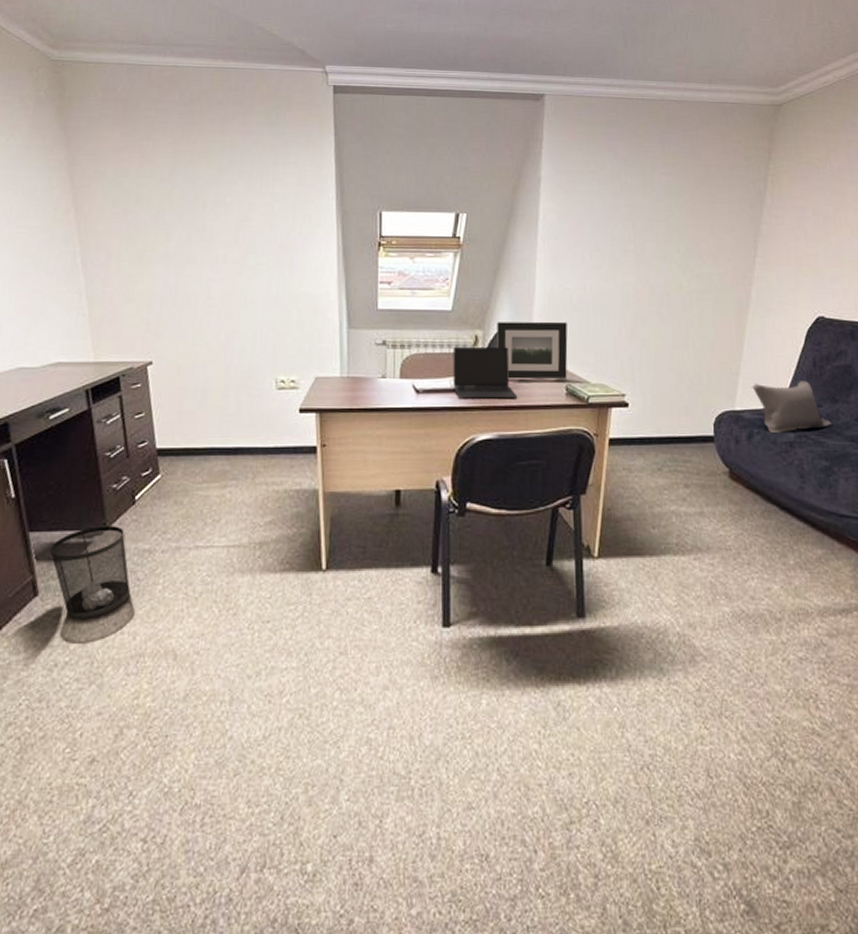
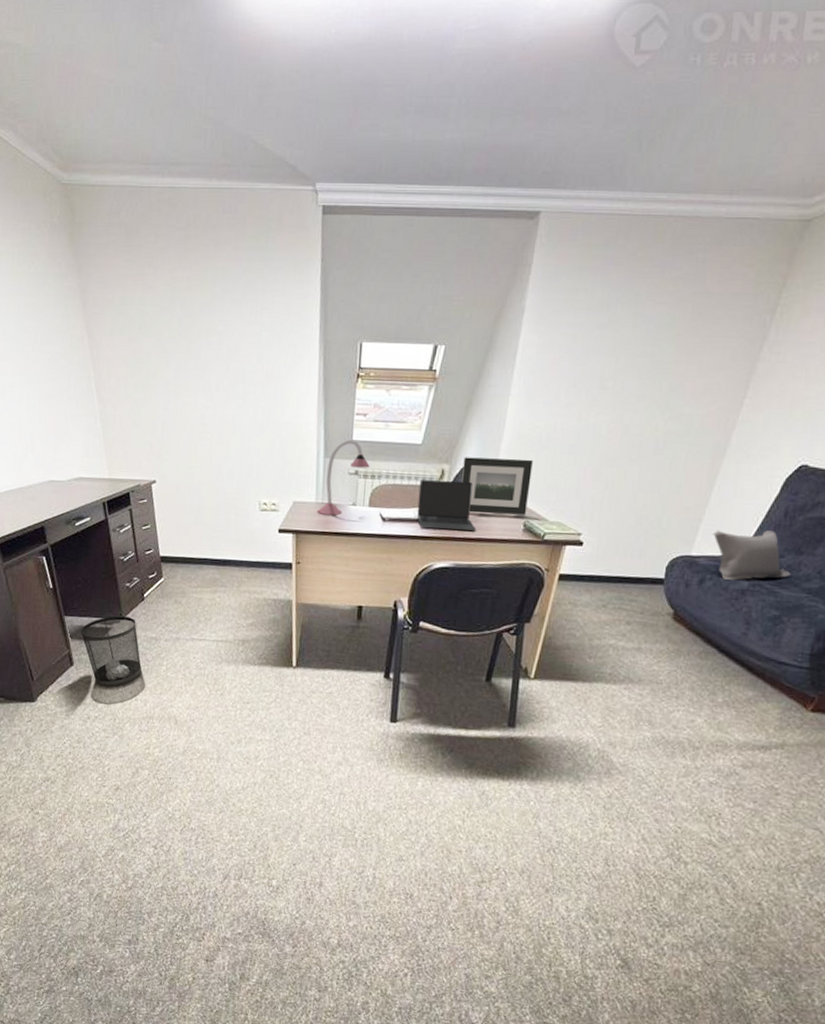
desk lamp: none [343,308,398,390] -> present [318,439,370,515]

